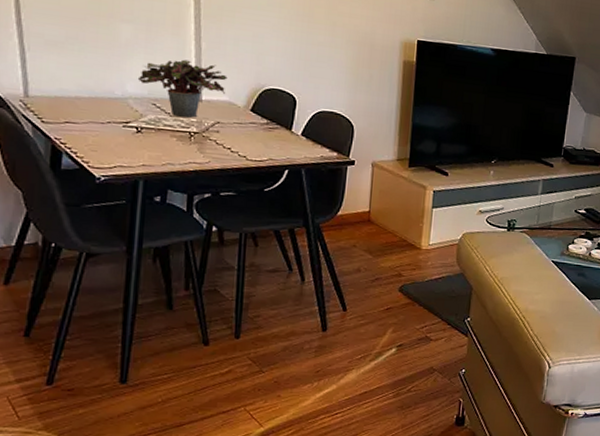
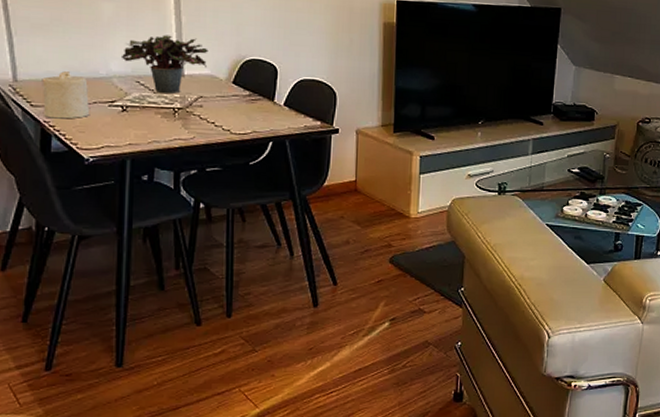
candle: none [54,89,103,138] -> present [42,71,89,119]

